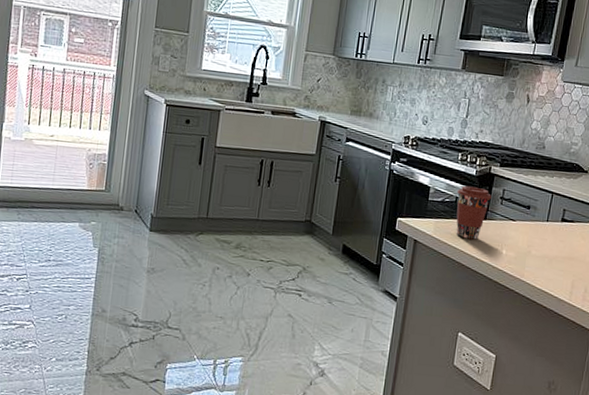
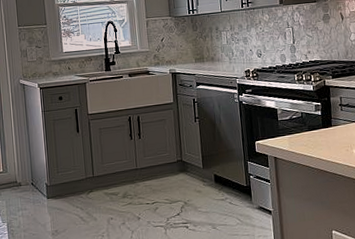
coffee cup: present [456,185,491,240] -> none [301,100,332,147]

